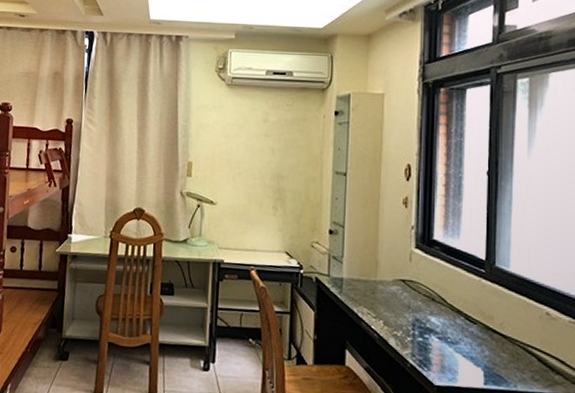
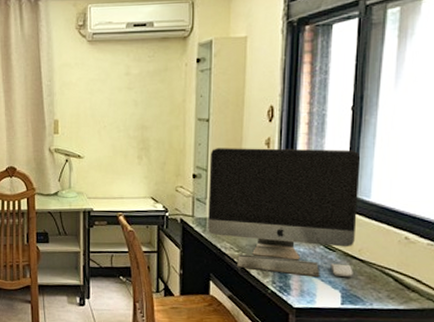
computer monitor: none [344,204,498,355] -> present [208,148,361,278]

